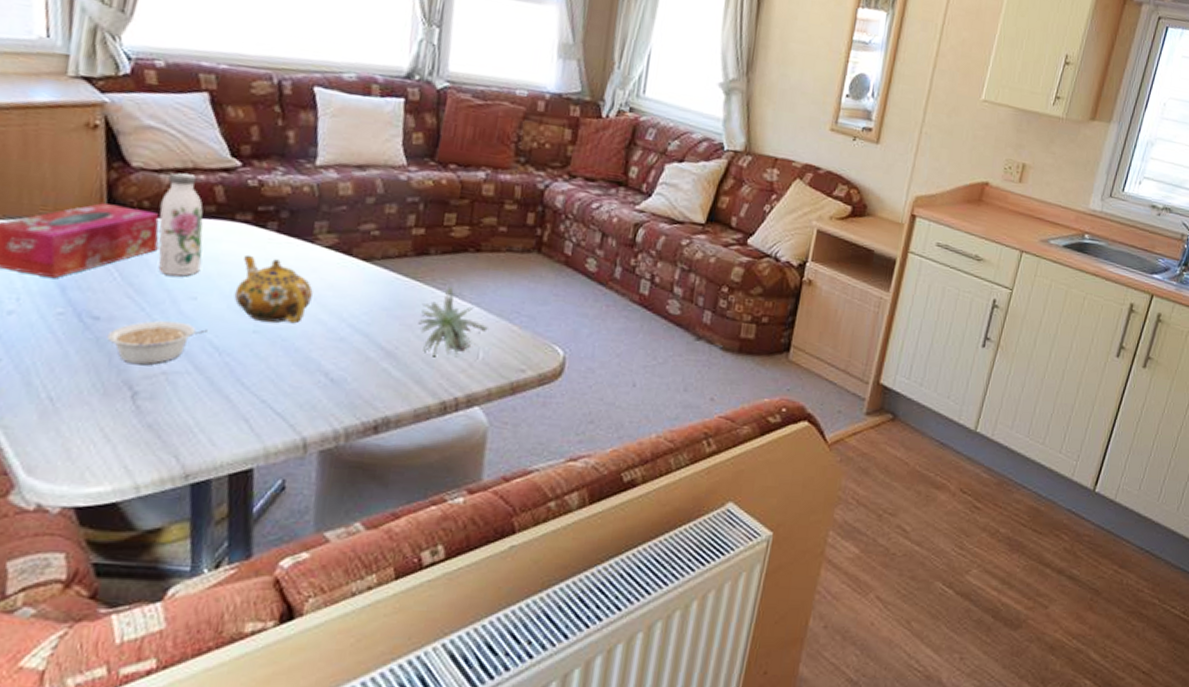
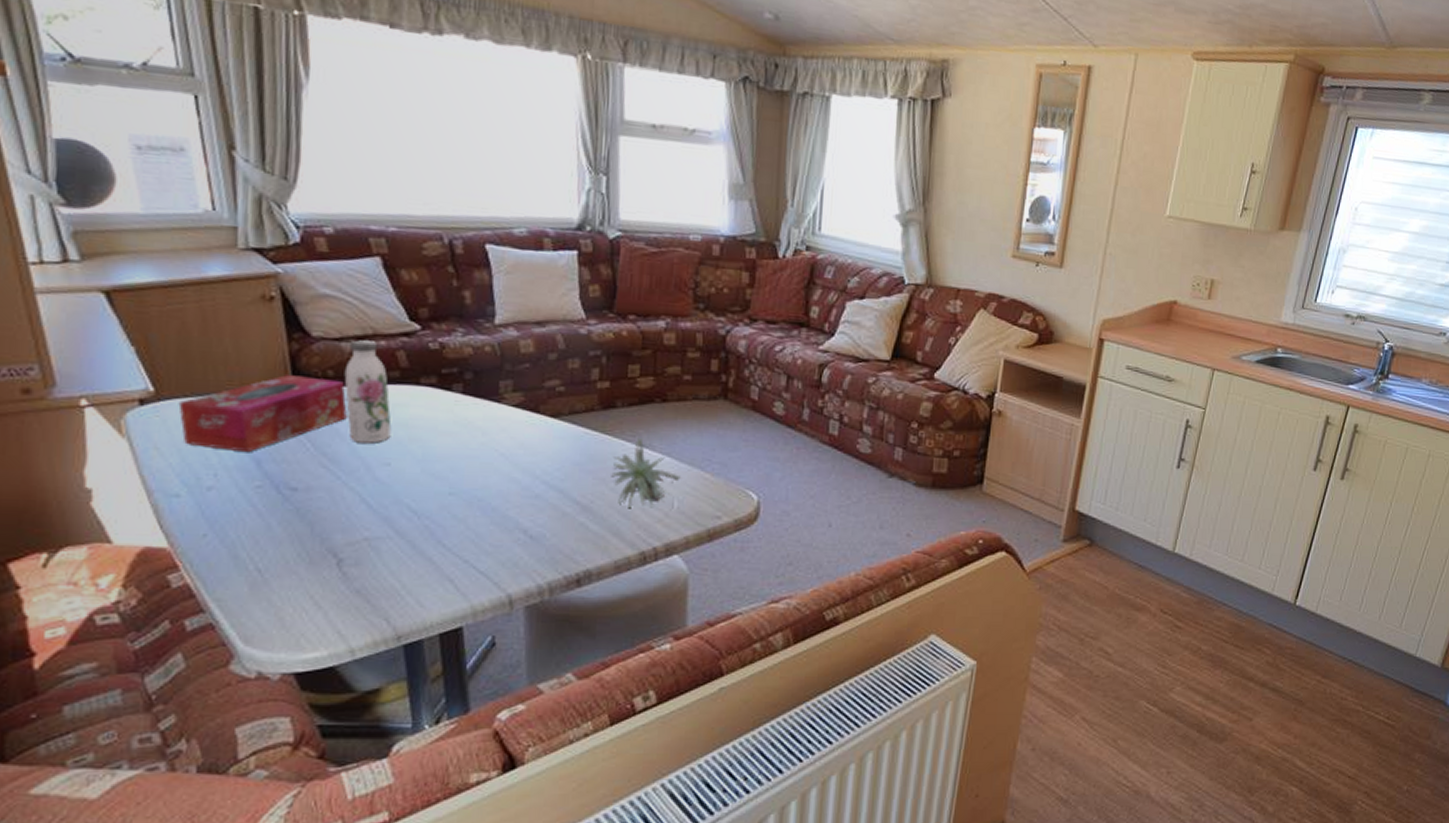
legume: present [106,320,208,365] -> none [306,487,404,533]
teapot: present [234,254,313,324] -> none [427,418,504,485]

